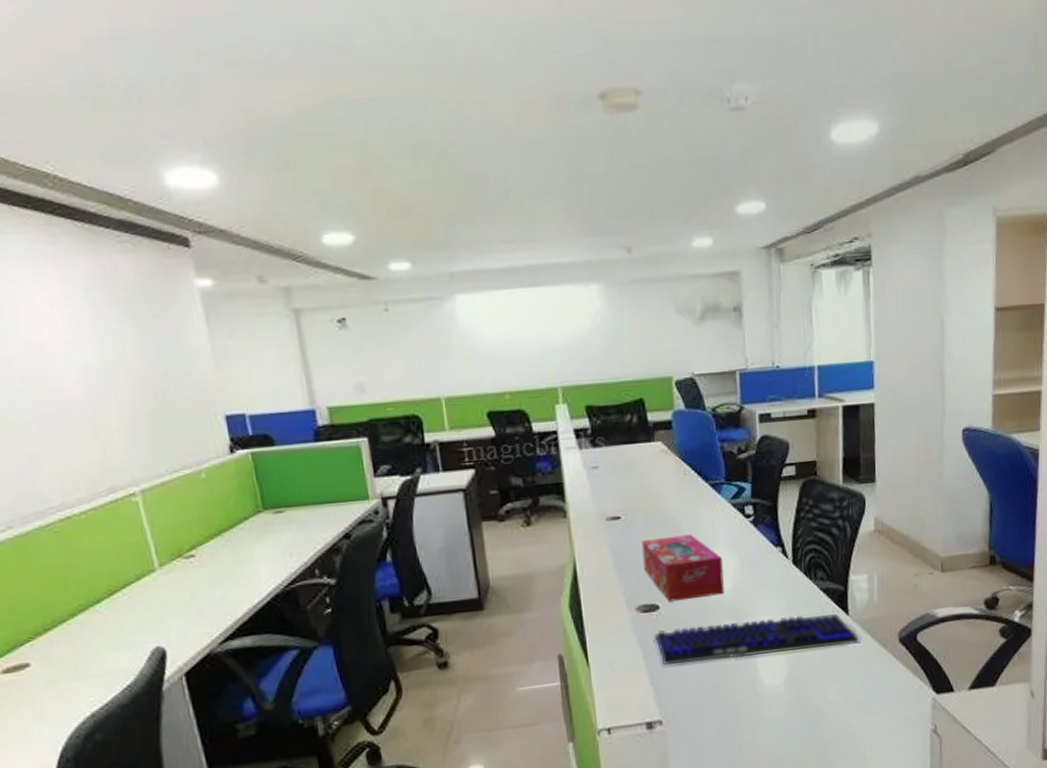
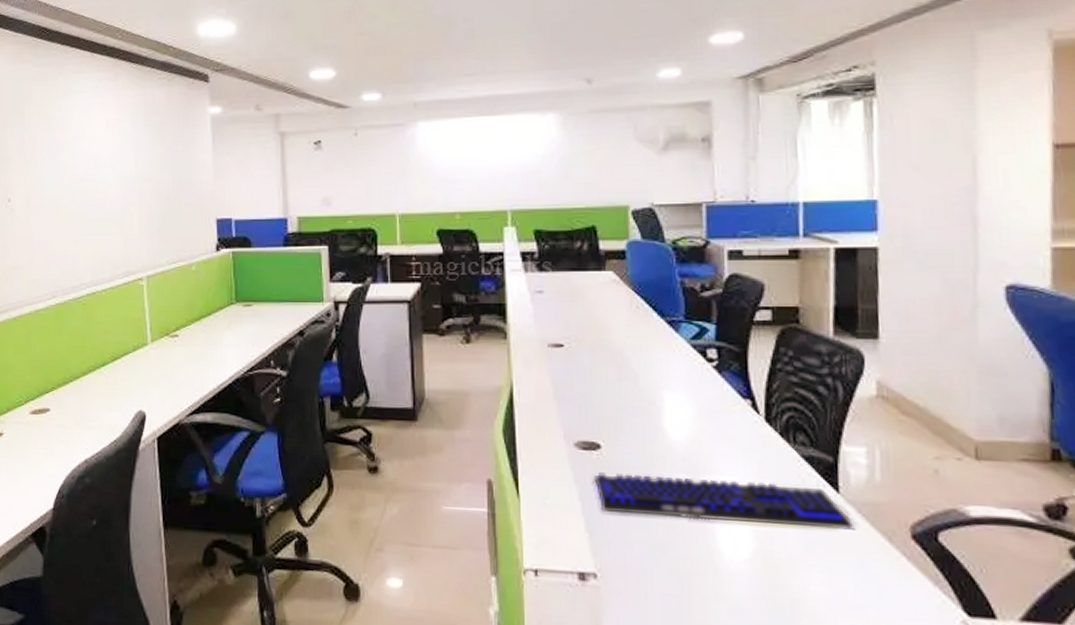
tissue box: present [641,534,725,602] -> none [585,371,678,444]

